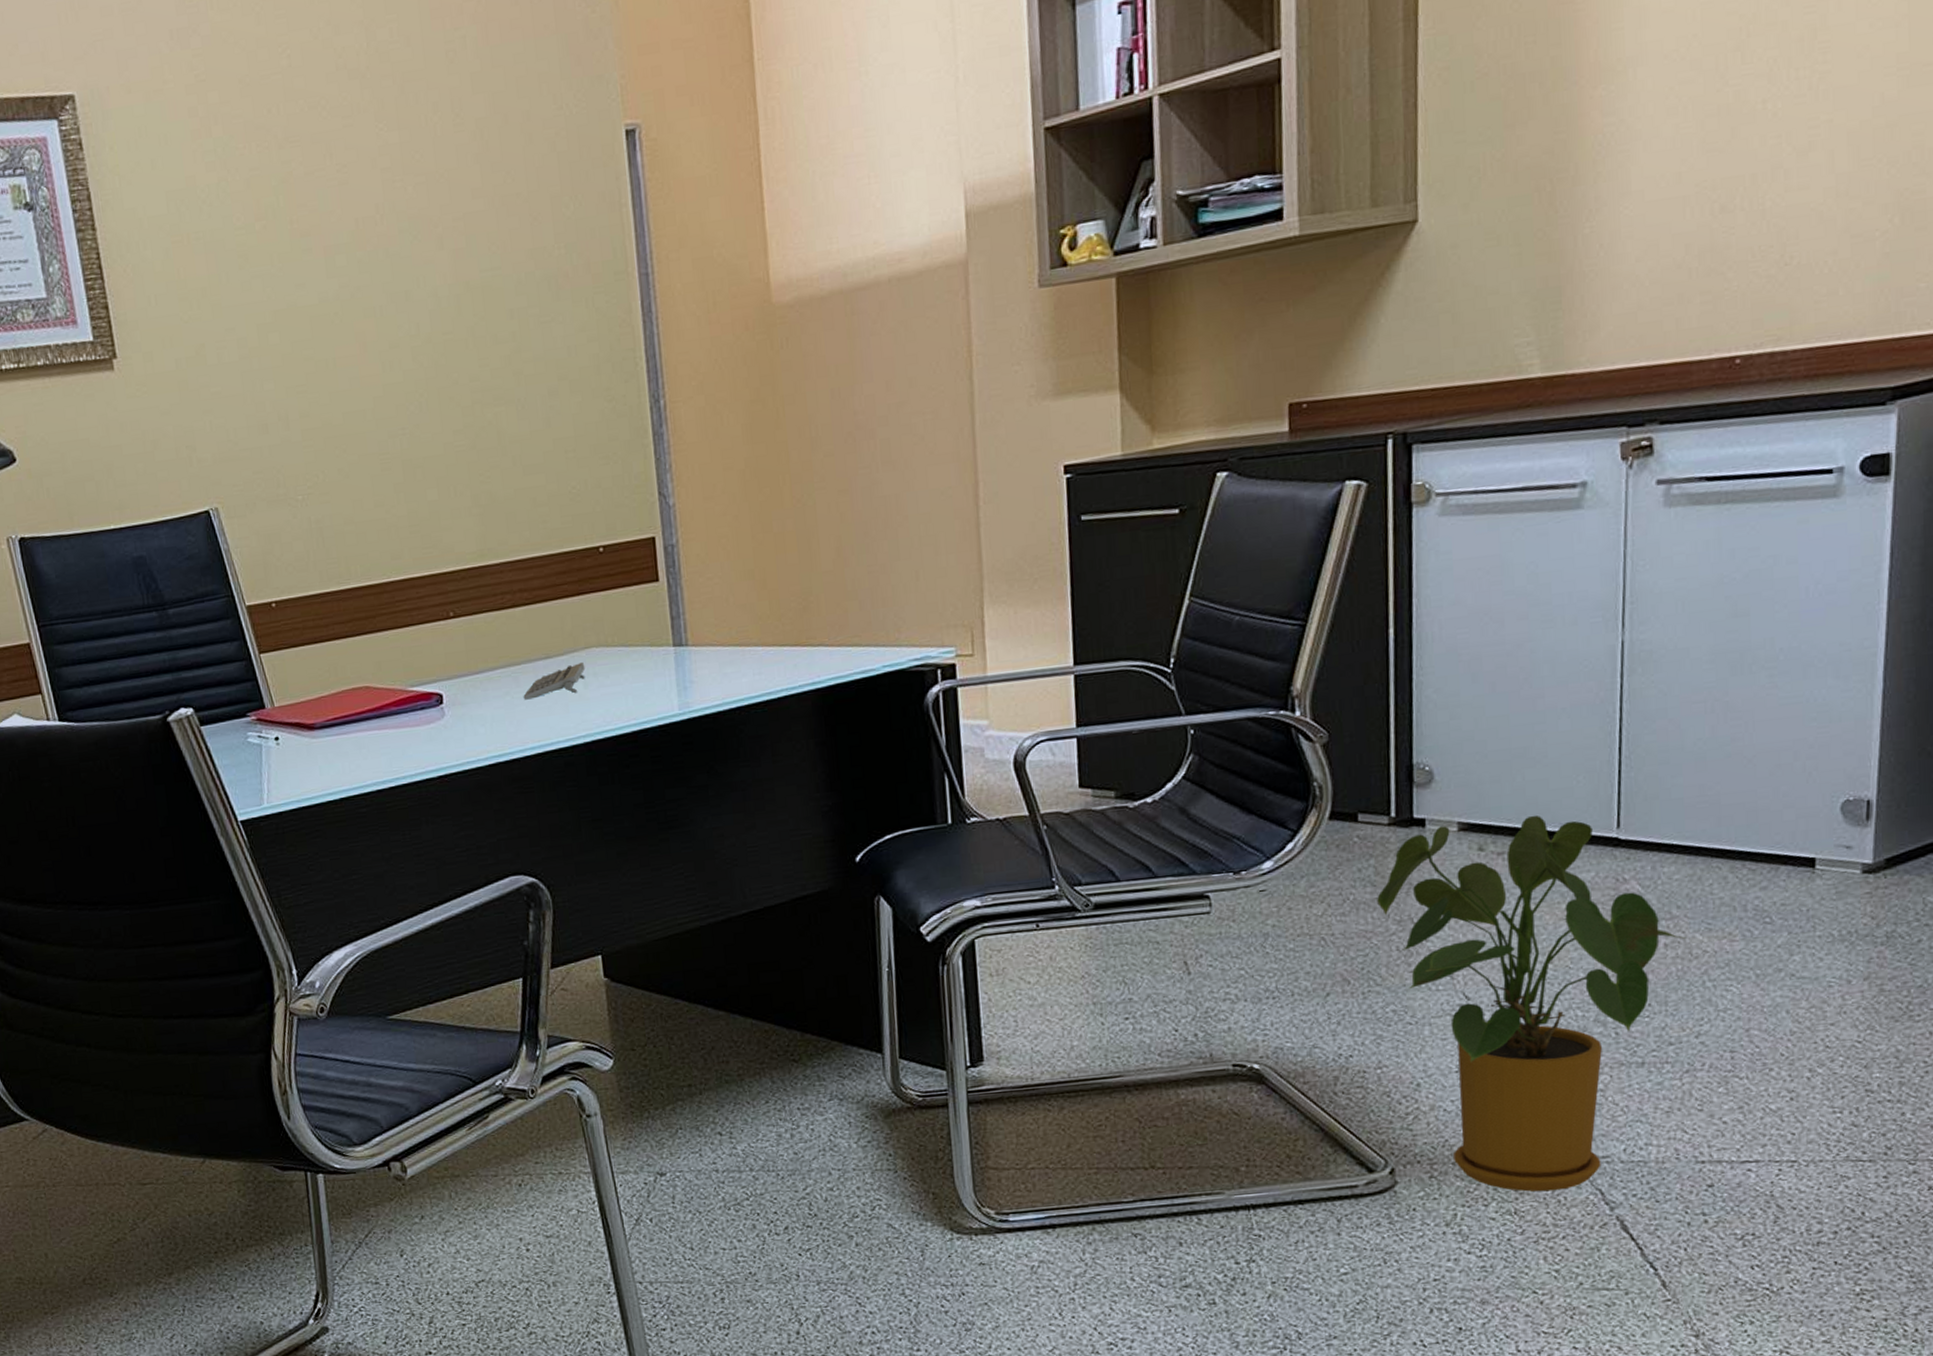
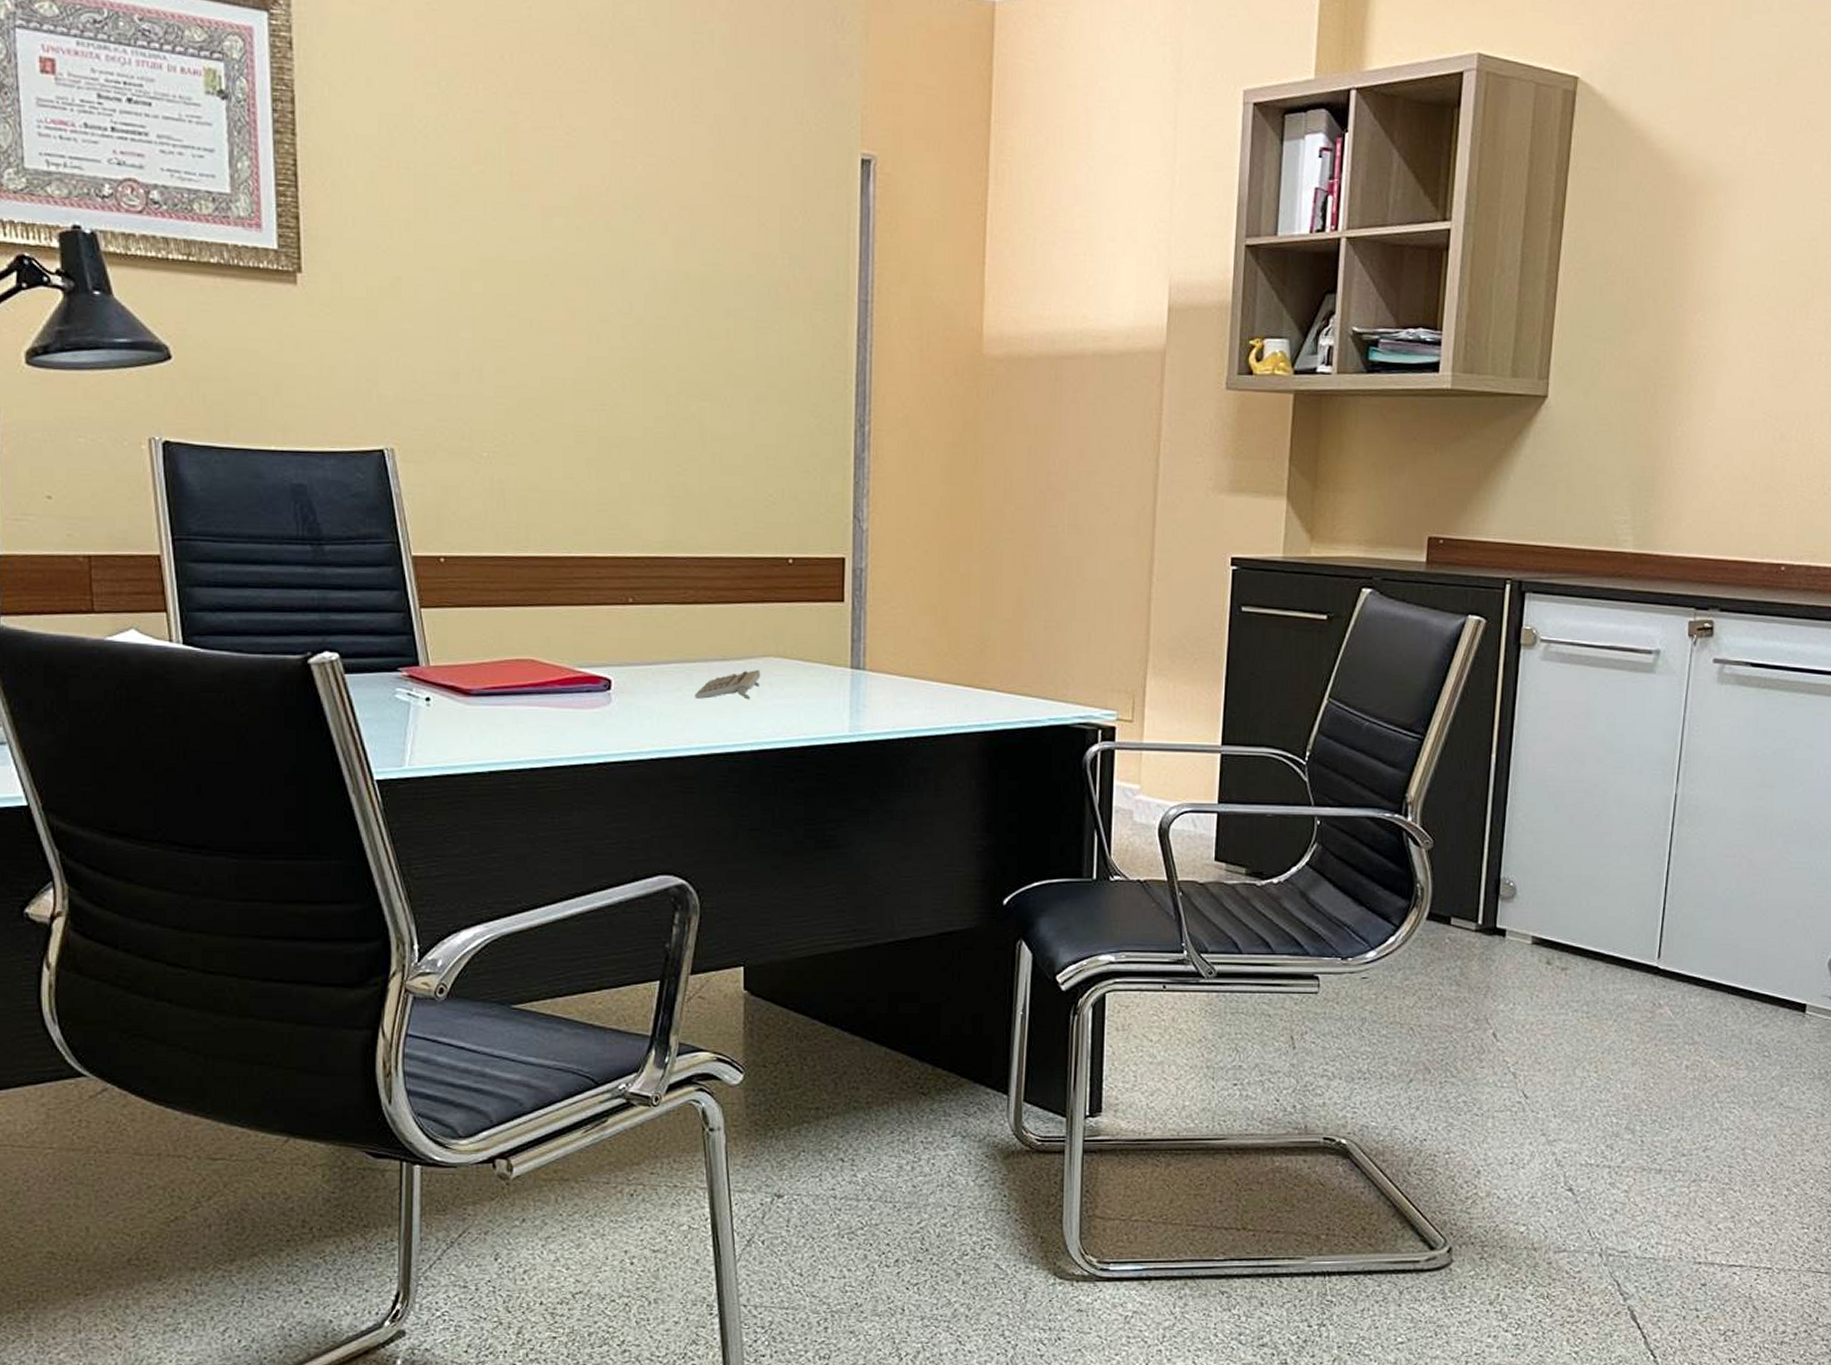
house plant: present [1377,814,1687,1192] -> none [1460,938,1704,1279]

